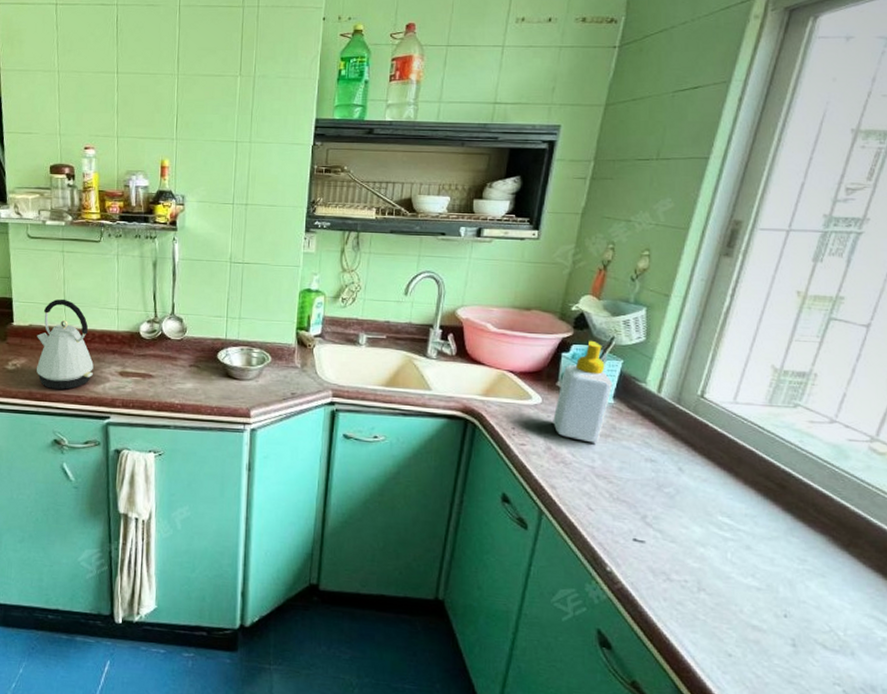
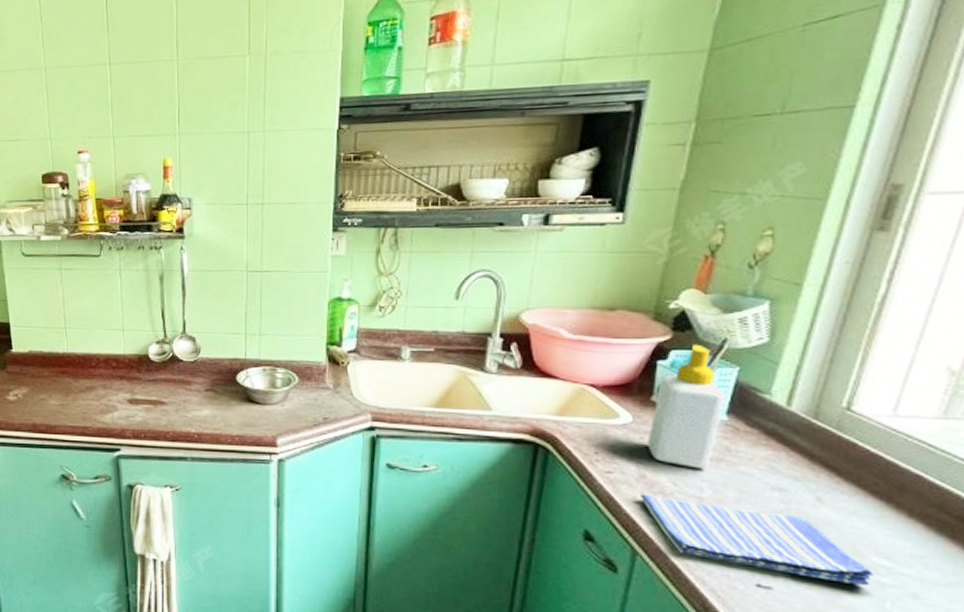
kettle: present [37,299,94,390] -> none [38,321,100,420]
dish towel: none [547,463,719,539] -> present [641,494,874,585]

